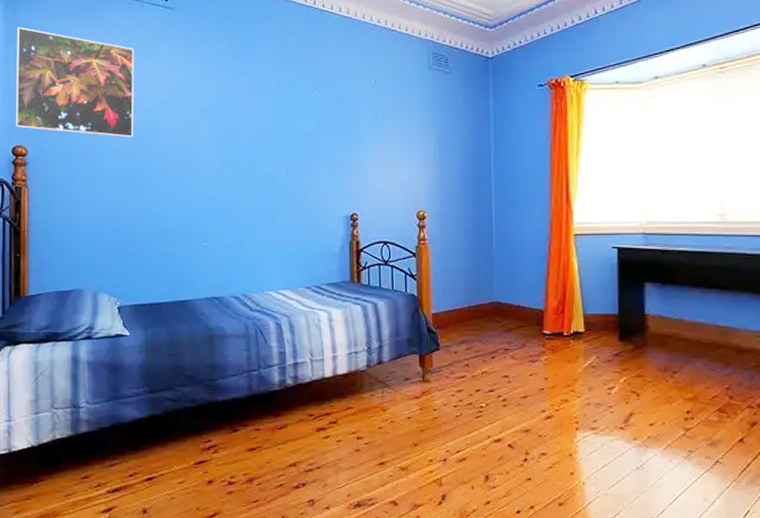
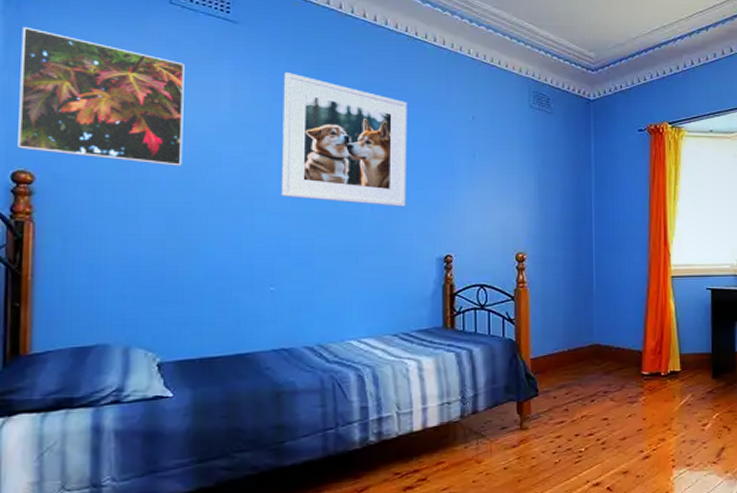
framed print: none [210,50,317,169] -> present [280,72,407,207]

